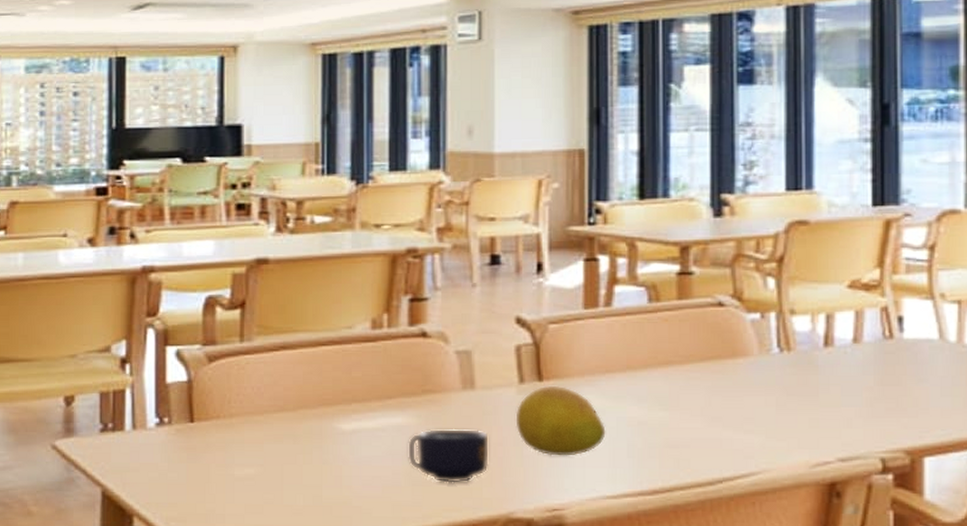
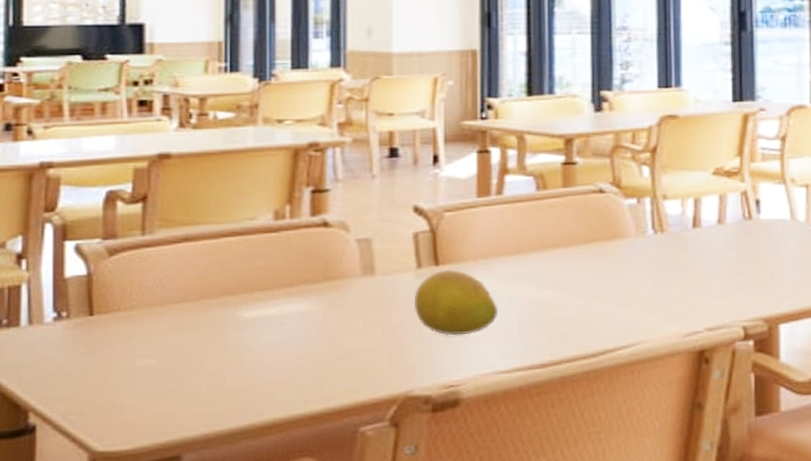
mug: present [407,428,490,483] -> none [309,312,390,365]

